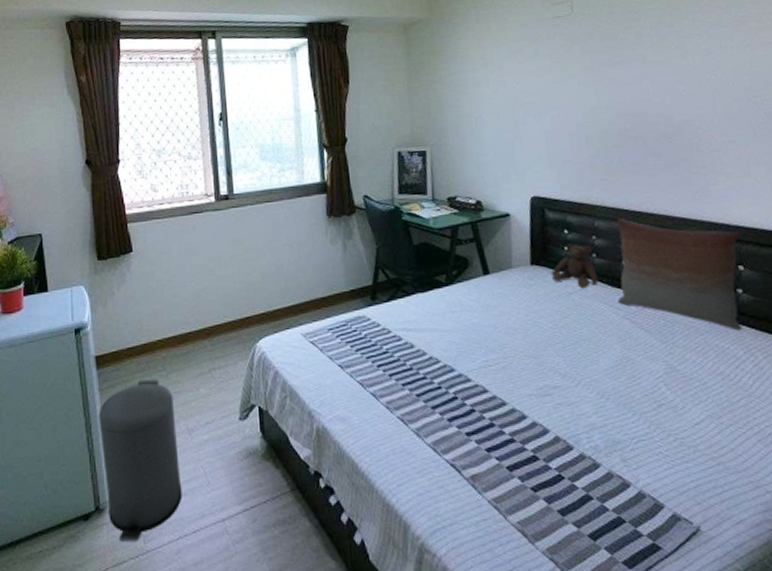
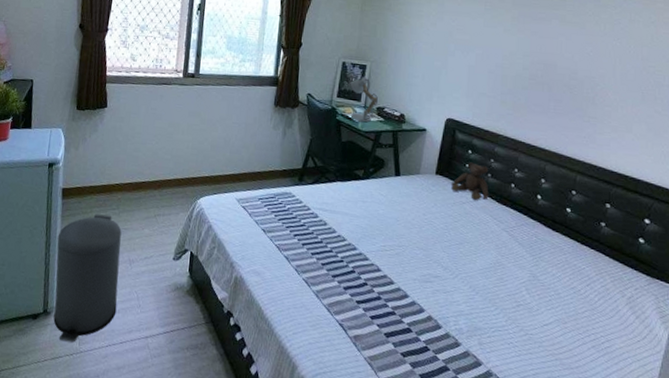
desk lamp: none [409,165,448,220] -> present [343,77,378,123]
pillow: present [616,217,743,331] -> none [501,147,614,257]

